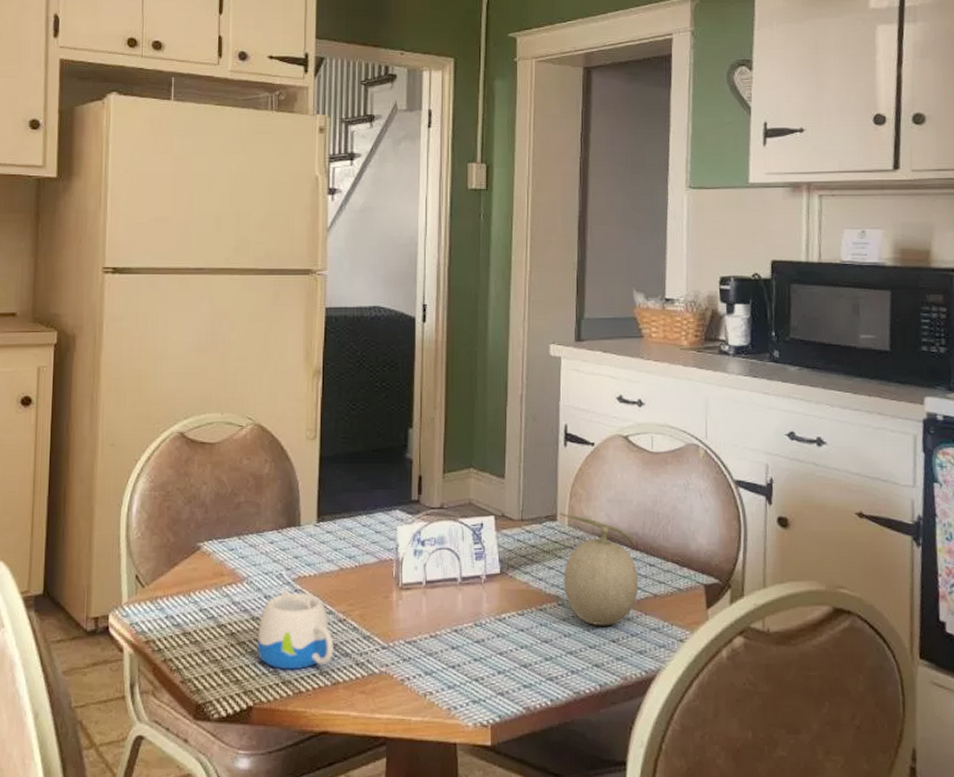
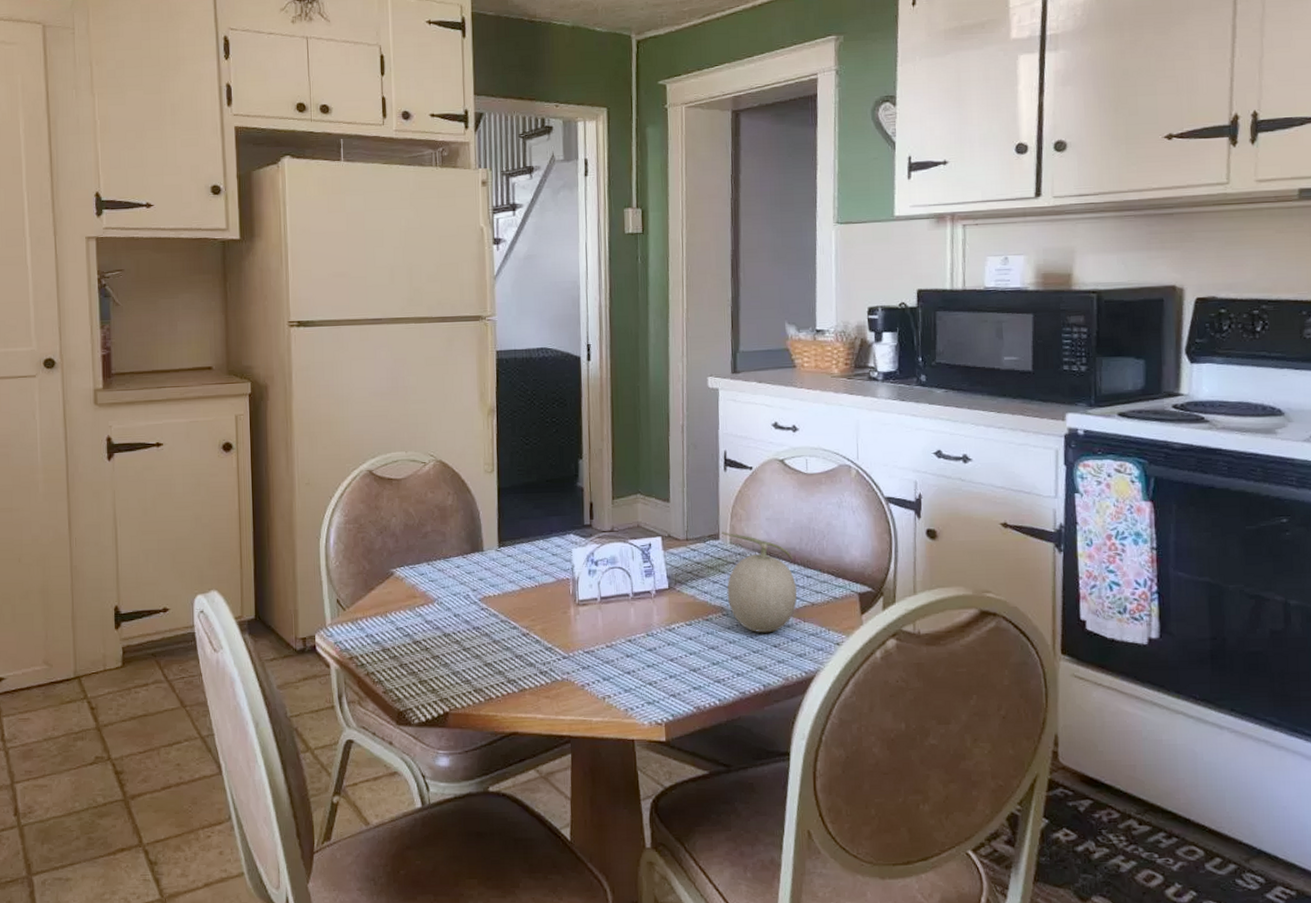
mug: present [257,590,334,670] -> none [450,608,519,679]

